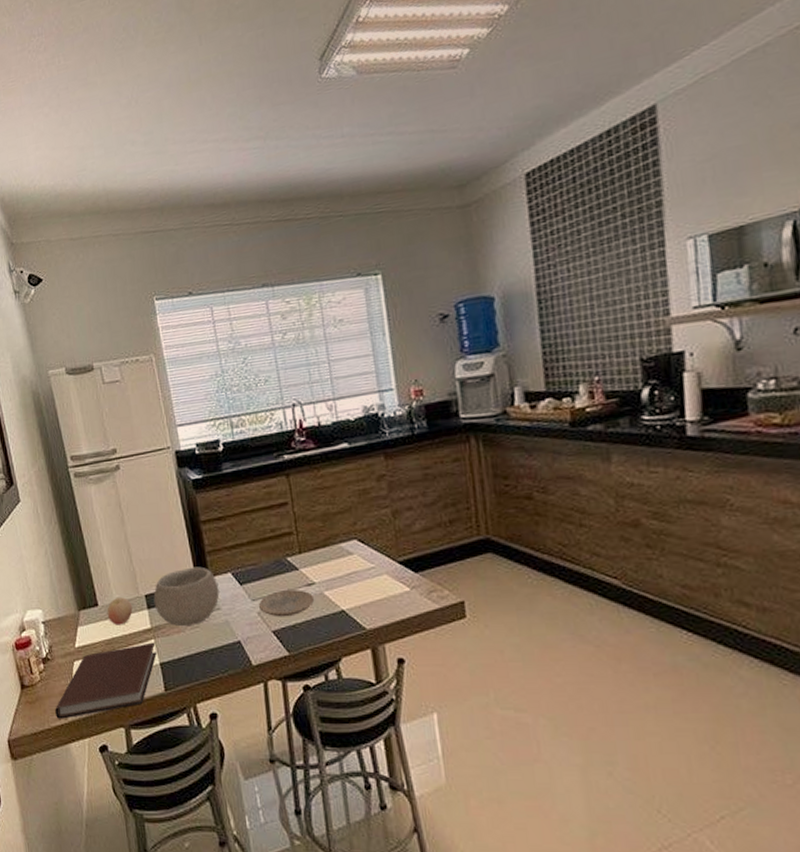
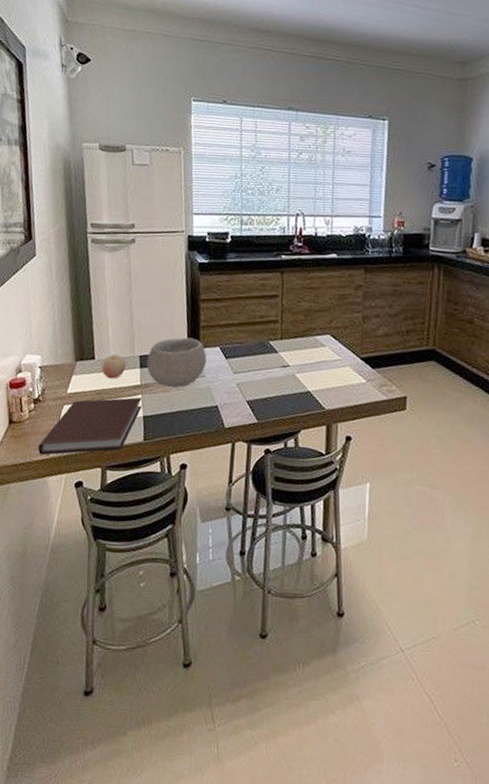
plate: present [259,590,314,617] -> none [239,368,286,391]

